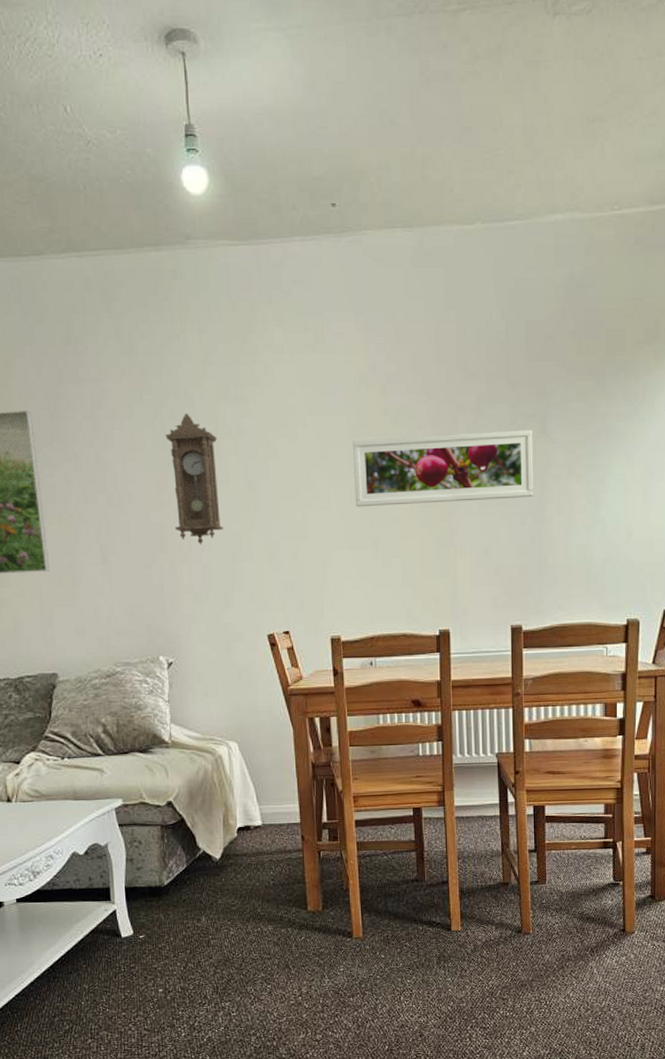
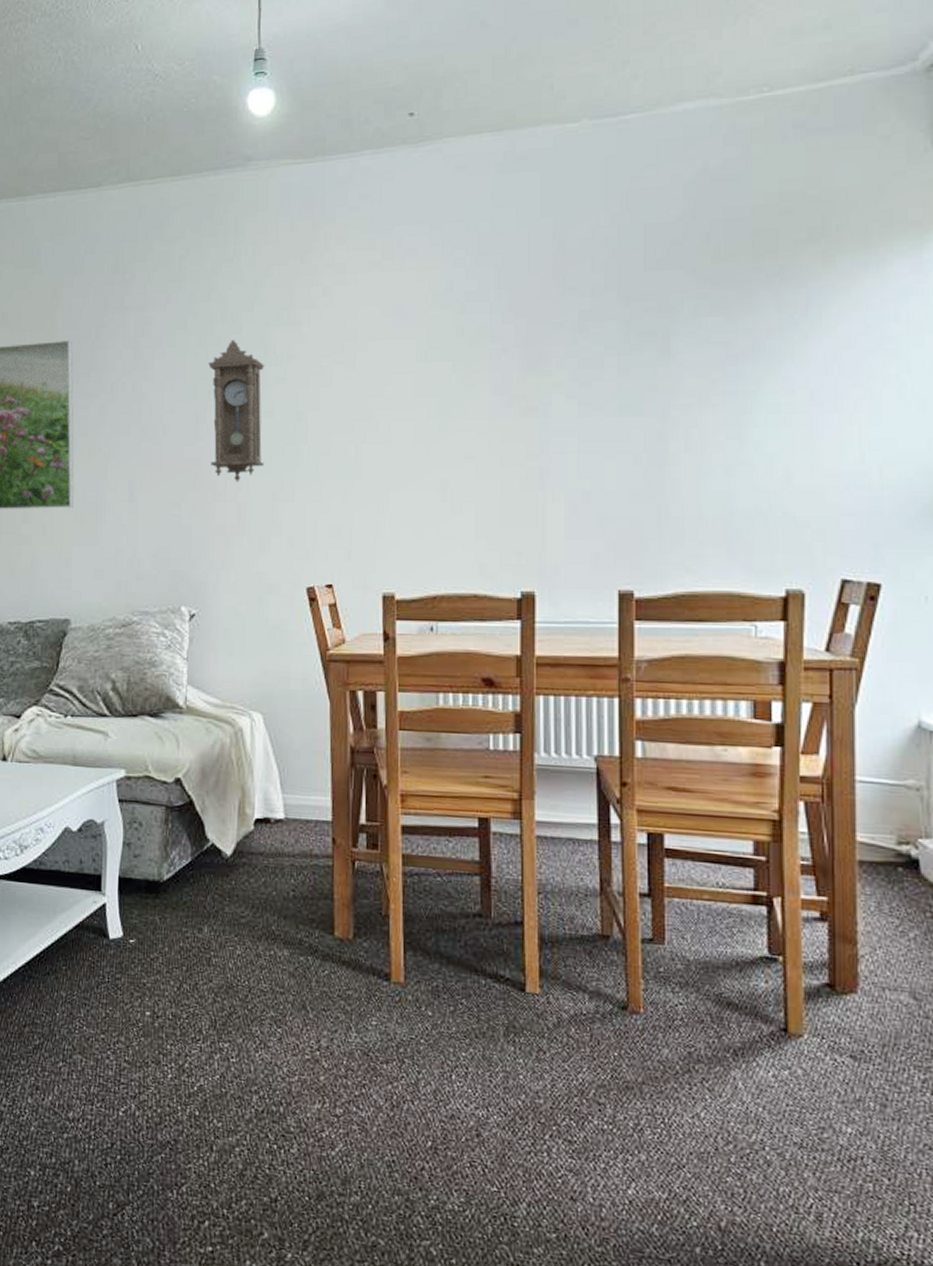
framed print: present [352,429,534,507] -> none [420,349,652,442]

